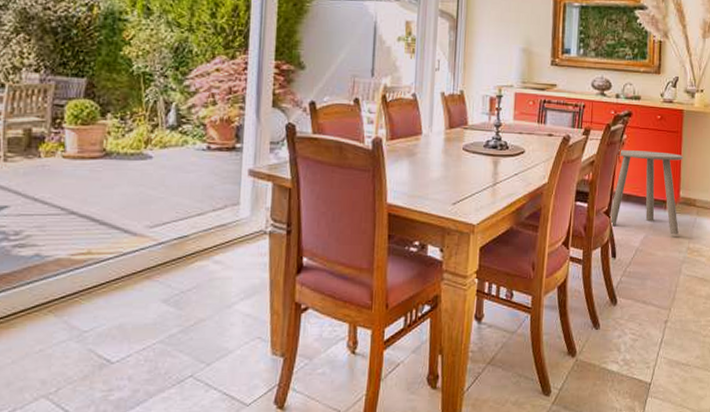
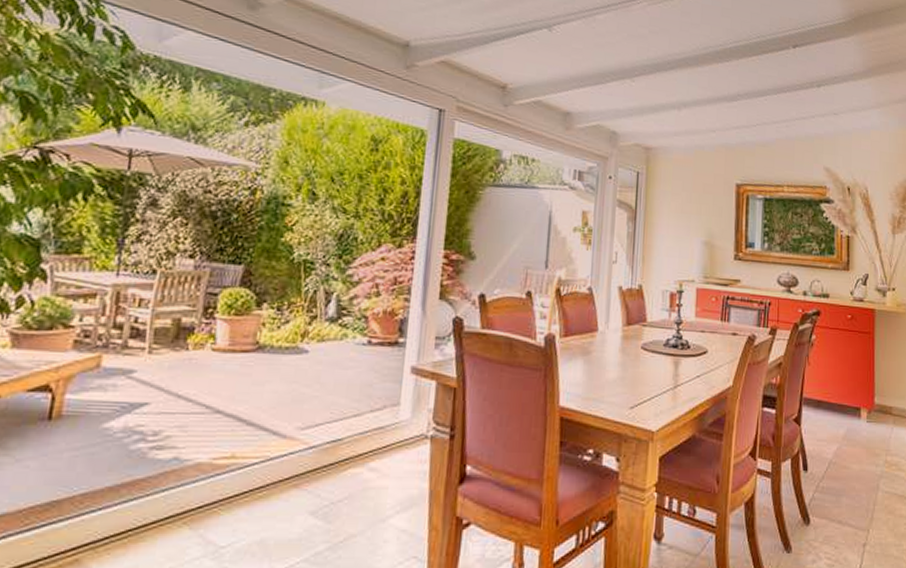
side table: present [609,150,684,235] -> none [799,351,877,446]

